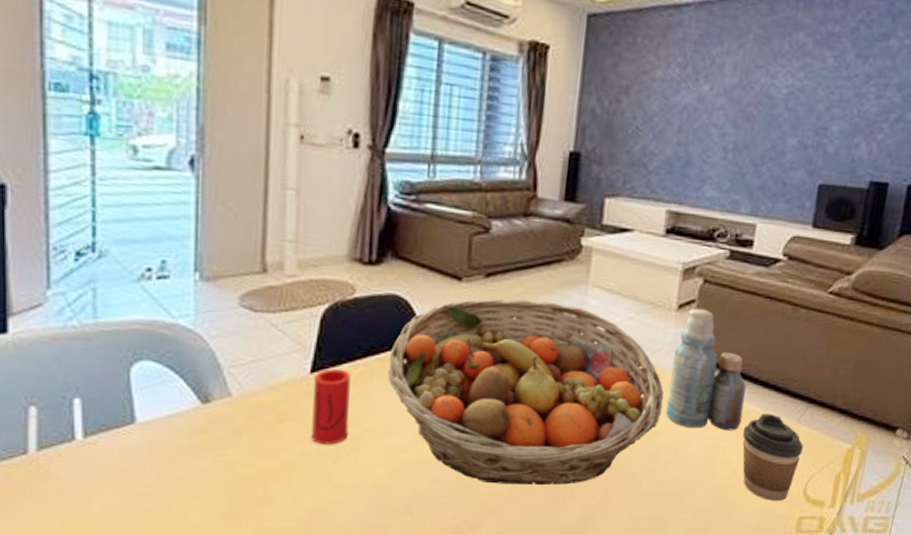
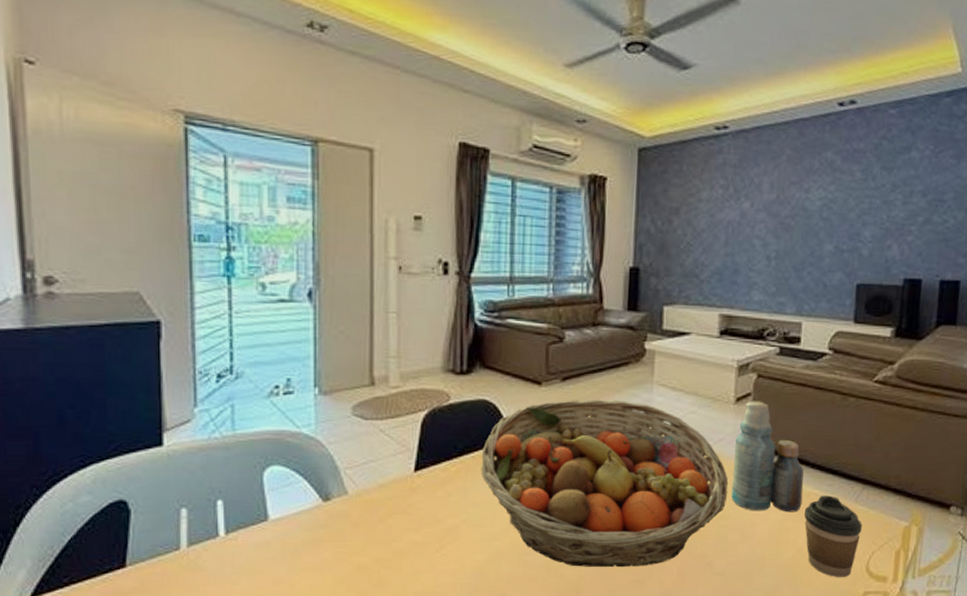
cup: present [310,369,352,445] -> none [416,467,450,535]

